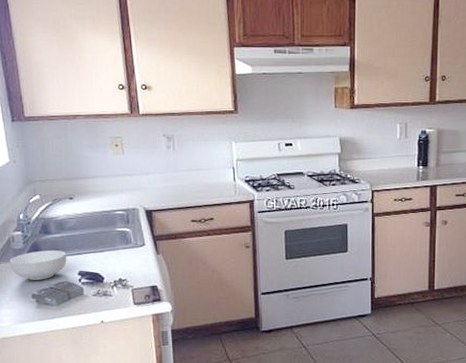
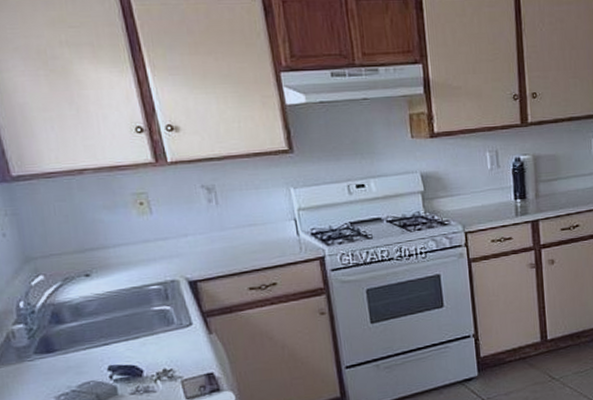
cereal bowl: present [9,250,67,280] -> none [11,342,91,385]

